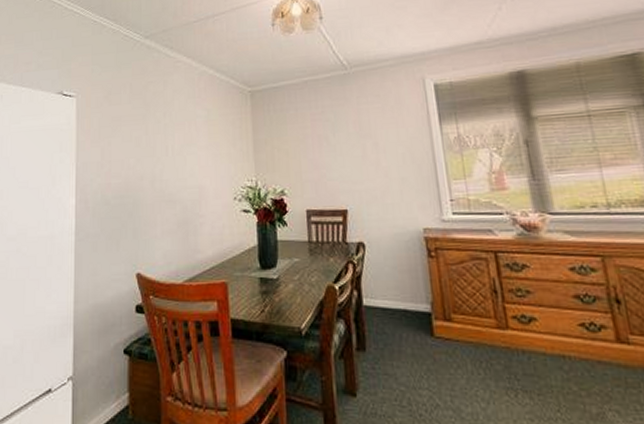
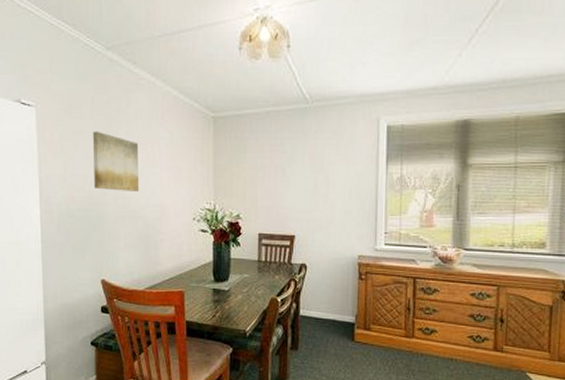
wall art: none [131,115,177,174] -> present [93,131,140,191]

